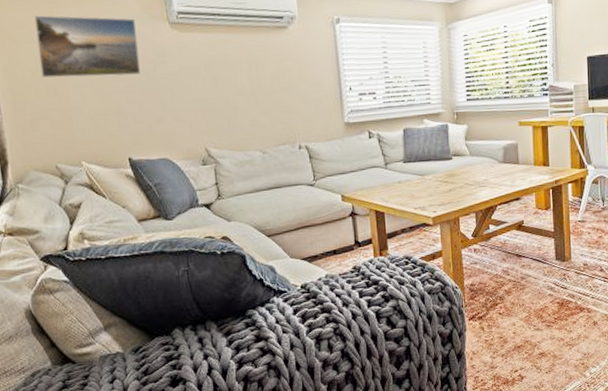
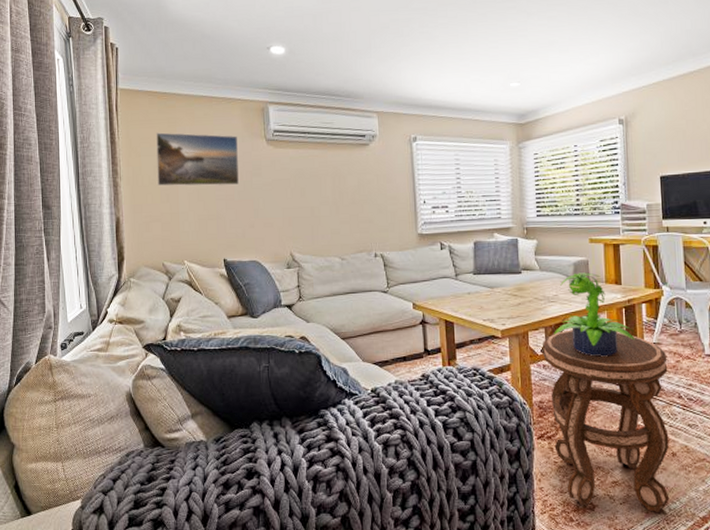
side table: none [473,212,591,377] -> present [543,329,670,512]
potted plant: none [484,155,561,238] -> present [554,272,635,357]

